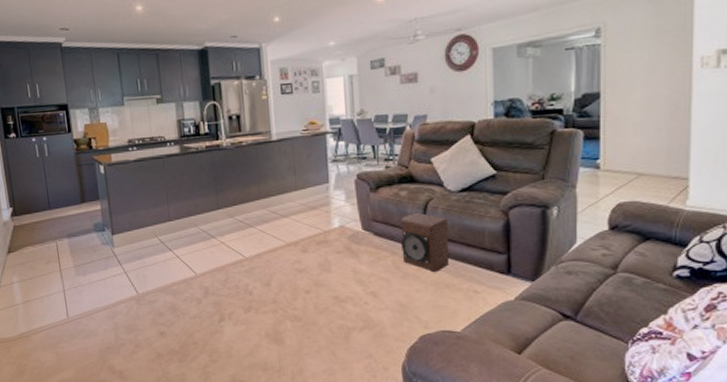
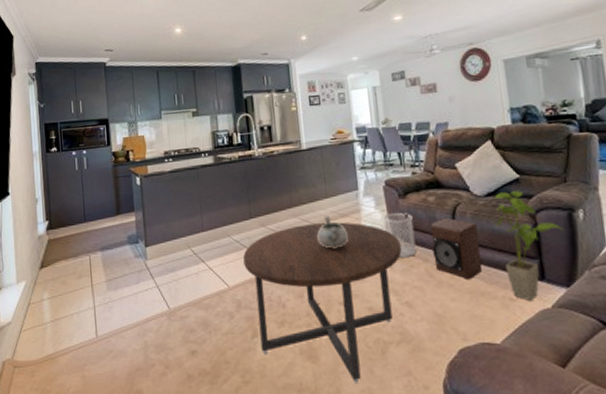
coffee table: none [210,214,370,364] -> present [243,222,402,383]
decorative bowl: none [285,208,317,240] -> present [317,216,349,249]
wastebasket: none [353,206,385,250] -> present [383,212,417,257]
house plant: none [467,187,537,294] -> present [494,191,565,302]

